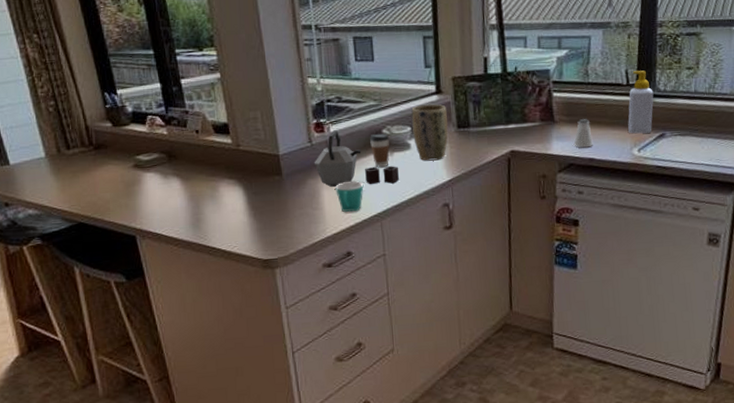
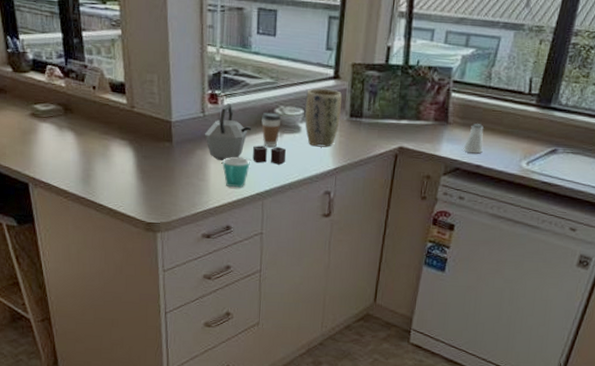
soap bottle: present [628,70,654,134] -> none [521,80,555,147]

